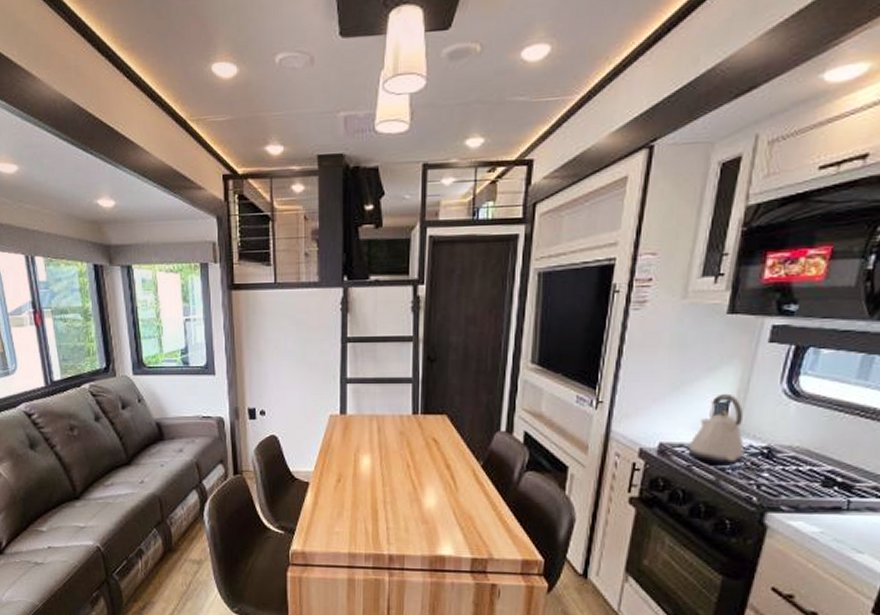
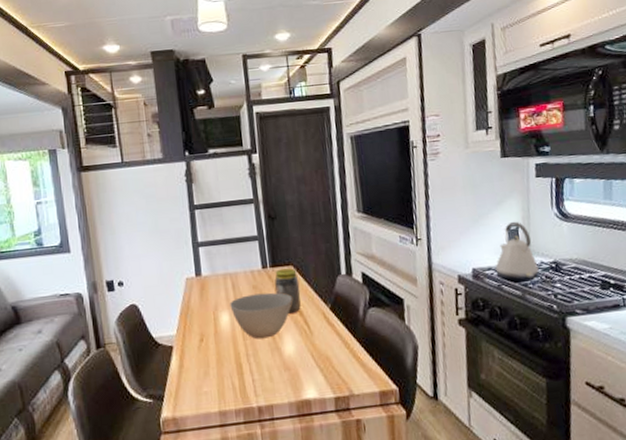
bowl: none [373,440,441,488] -> present [230,292,292,340]
jar: none [423,417,452,466] -> present [274,268,301,314]

